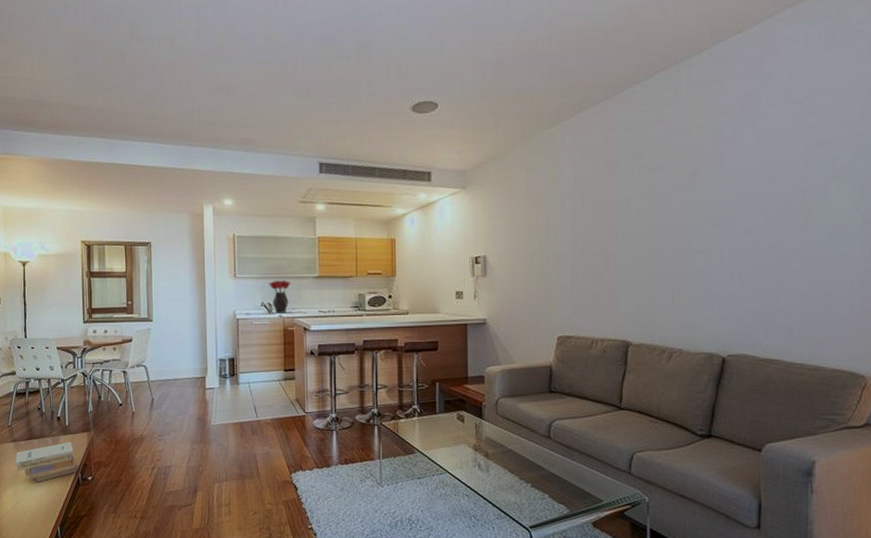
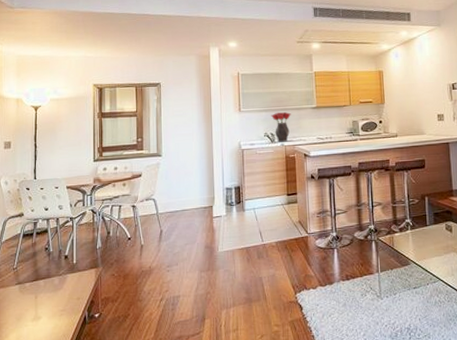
books: present [15,441,77,483] -> none [19,279,83,325]

